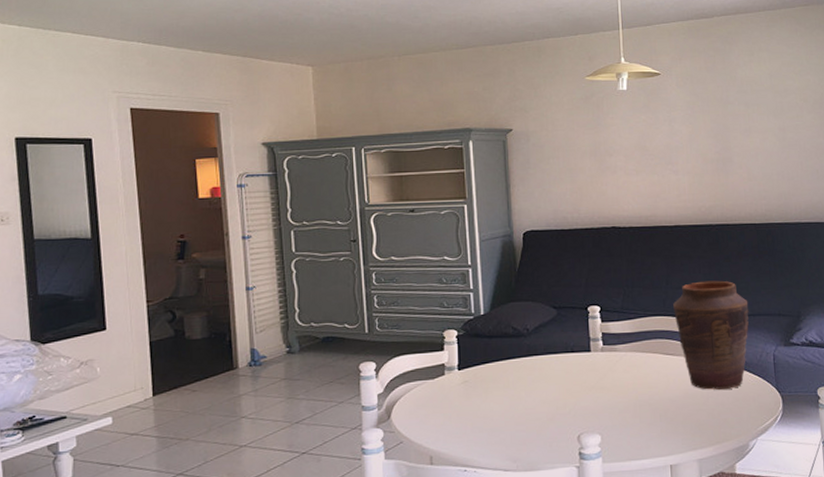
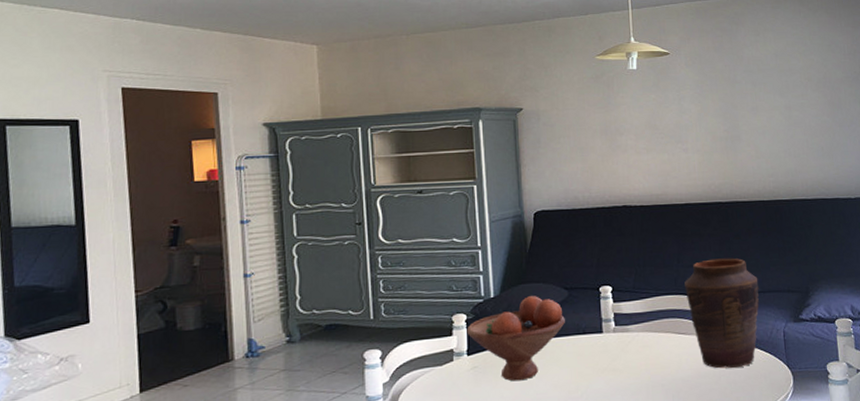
fruit bowl: none [457,314,554,396] -> present [467,296,565,381]

